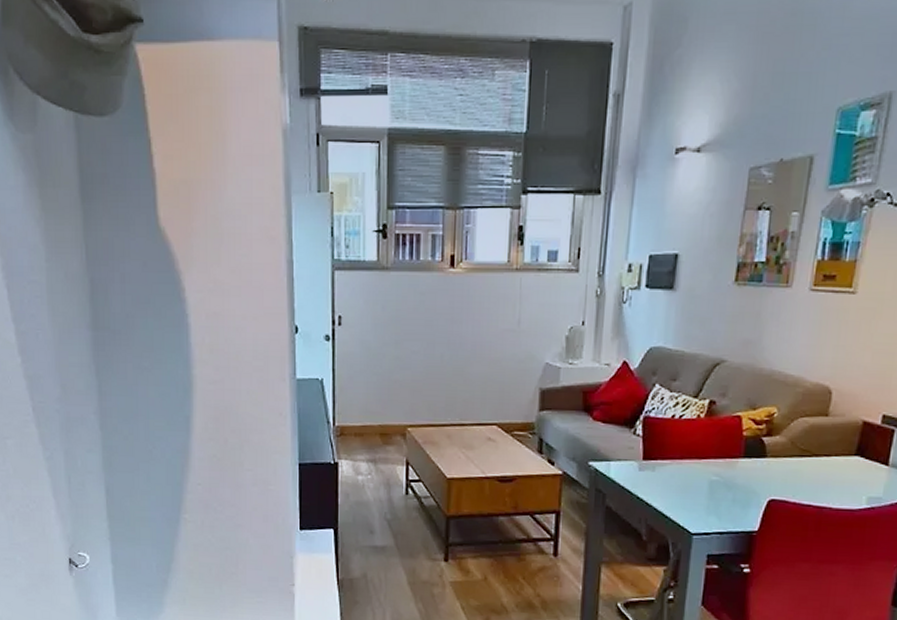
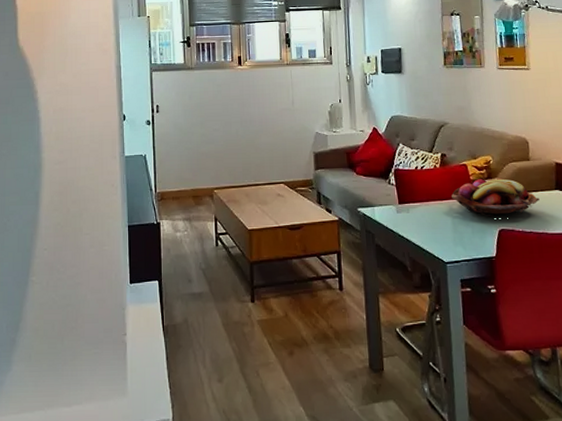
fruit basket: none [714,436,831,484] -> present [451,178,540,217]

